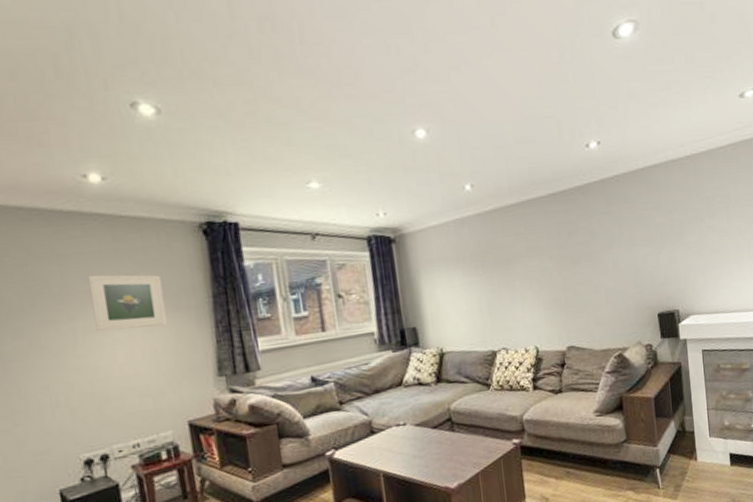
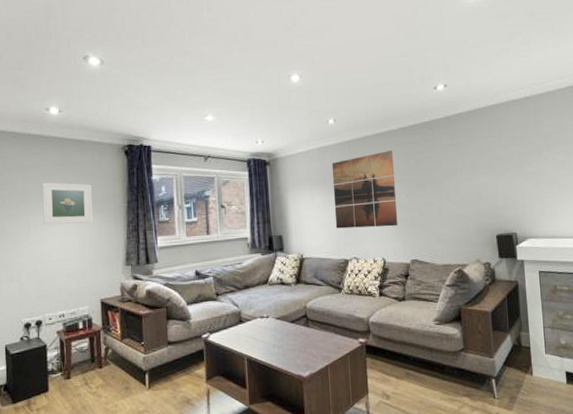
wall art: none [471,221,551,316] -> present [331,151,398,229]

